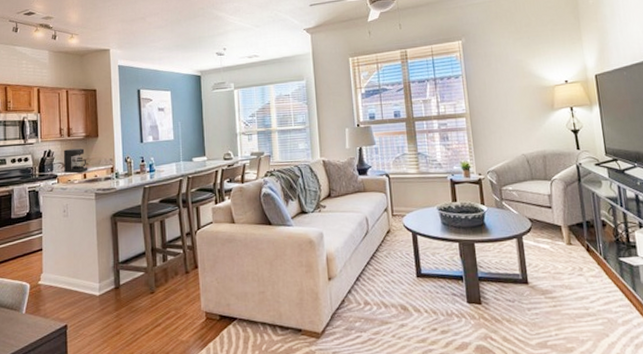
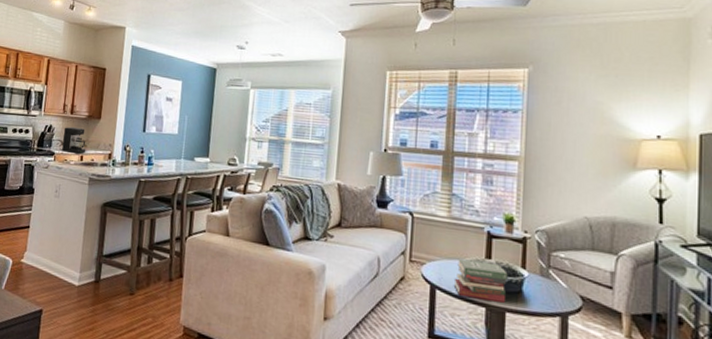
books: none [430,204,474,238] -> present [454,258,508,303]

